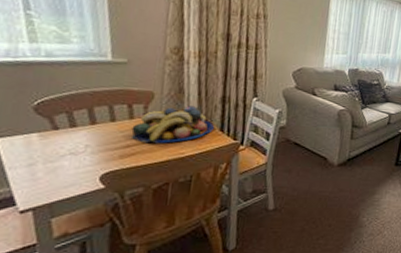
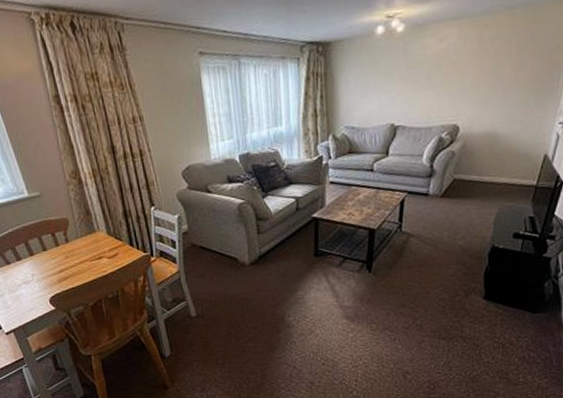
fruit bowl: present [130,106,215,144] -> none [60,225,125,267]

